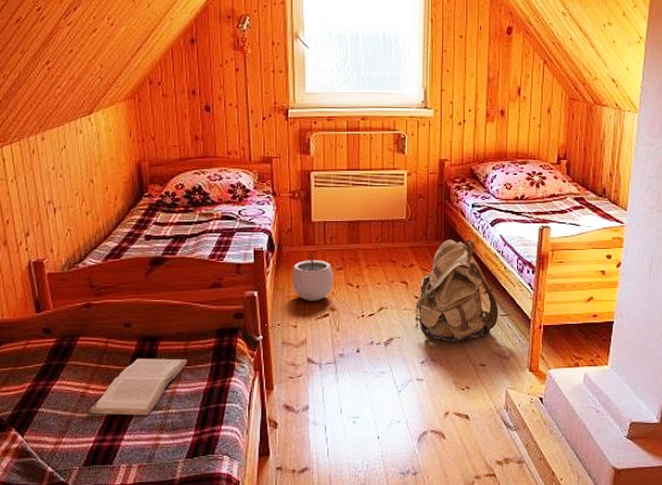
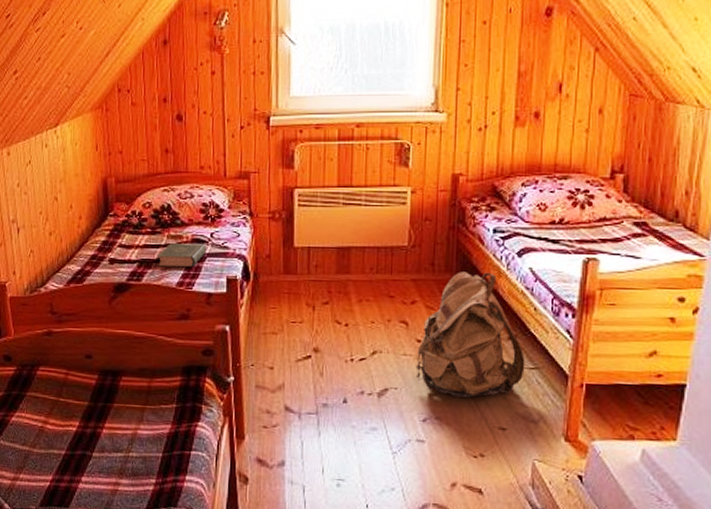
book: present [89,358,187,416] -> none [47,394,150,457]
book: none [190,220,236,242] -> present [157,243,207,268]
plant pot: present [291,249,334,301] -> none [268,279,318,340]

